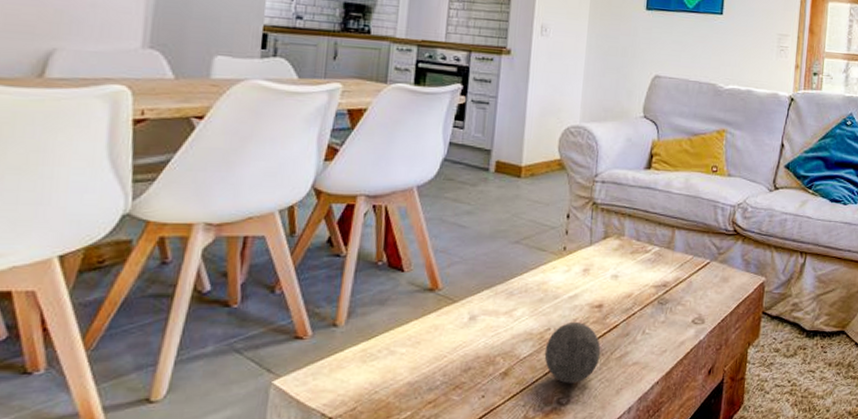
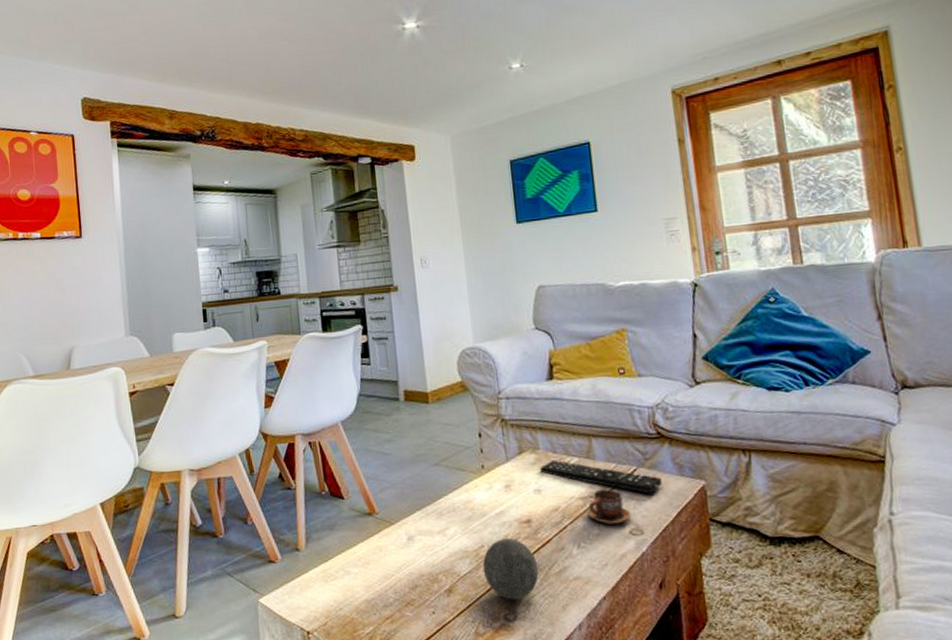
remote control: none [621,247,729,286] -> present [540,459,662,494]
cup: none [658,279,697,314] -> present [588,489,632,526]

